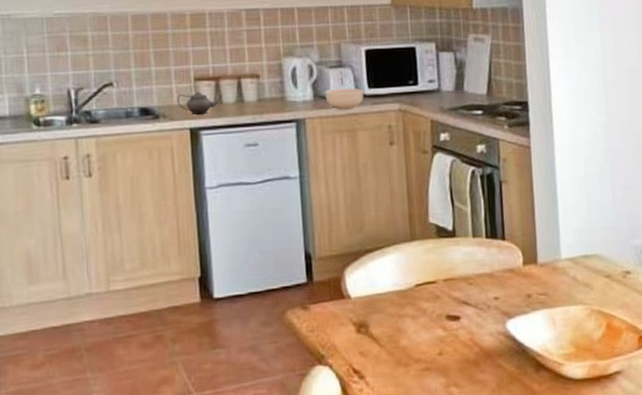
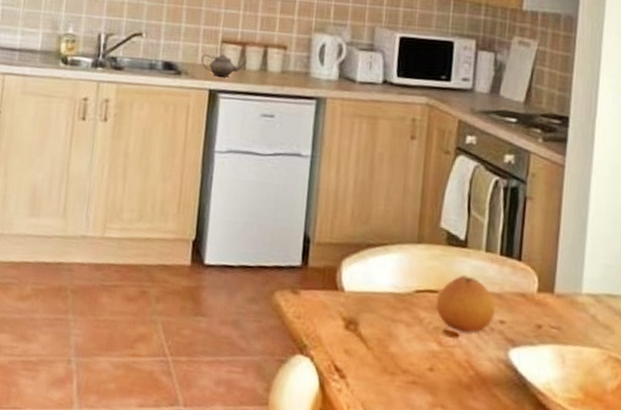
bowl: present [325,88,364,111] -> none [350,71,392,97]
fruit: none [435,262,489,315] -> present [435,275,496,333]

